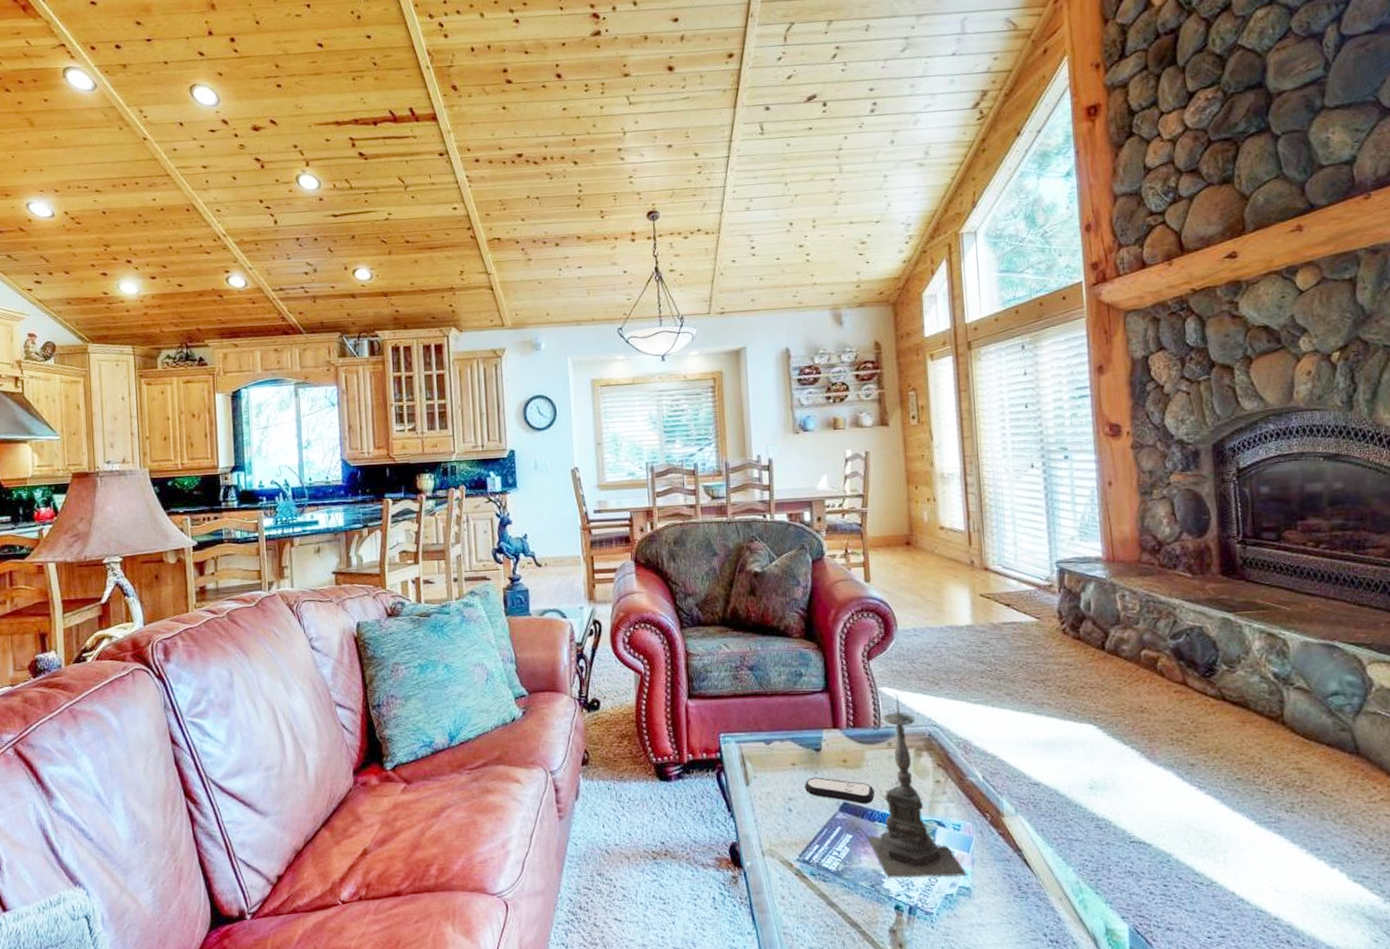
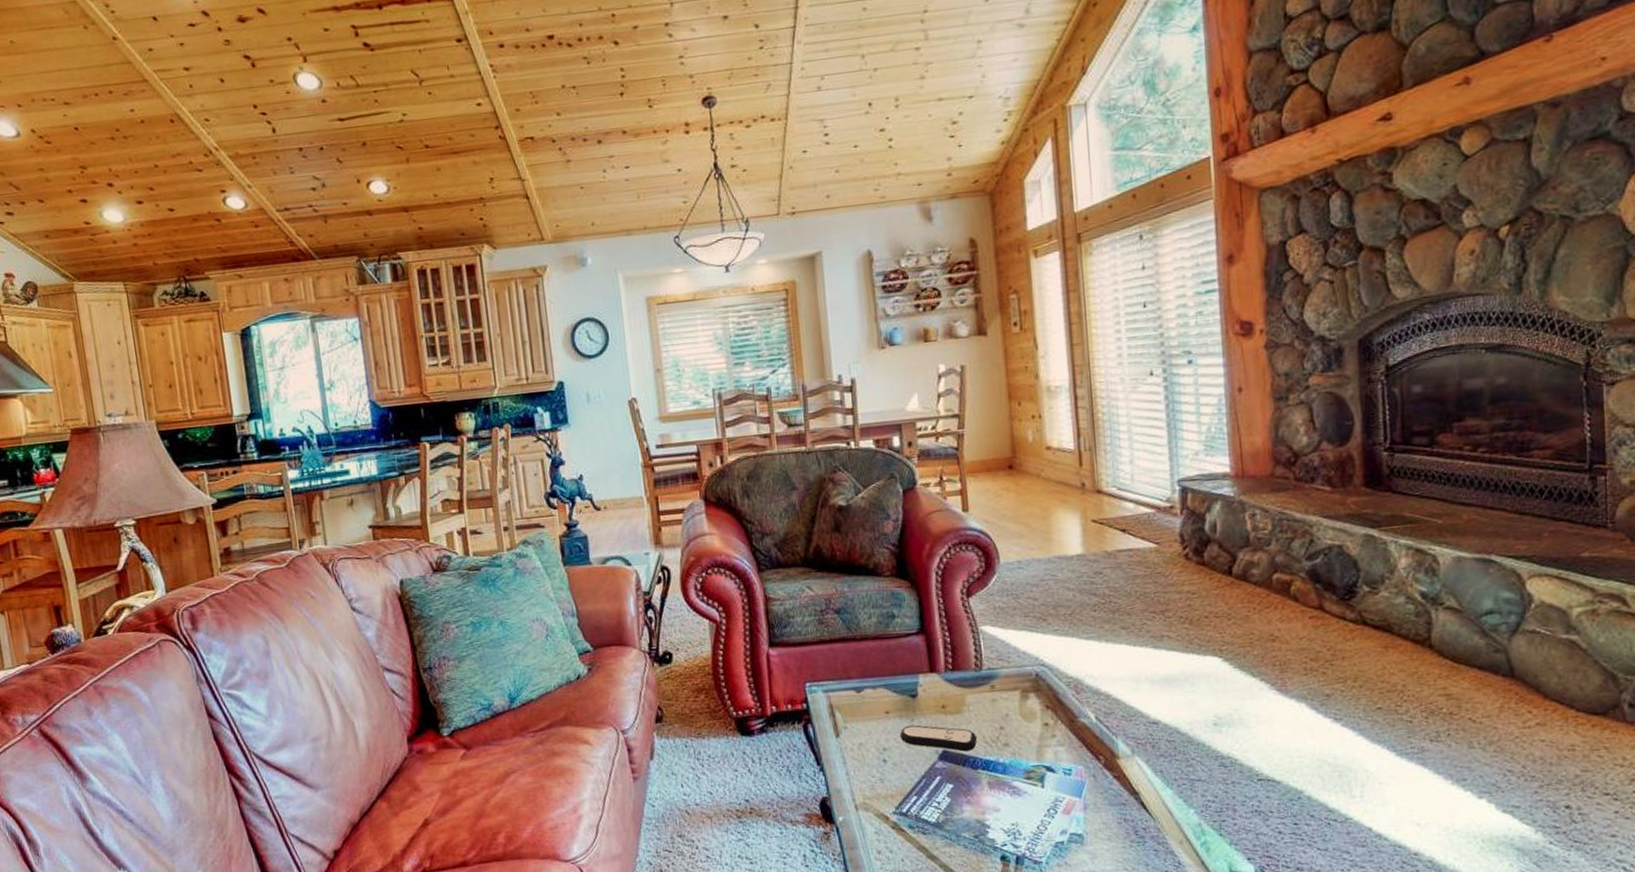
candle holder: present [867,693,967,878] -> none [969,632,1079,828]

